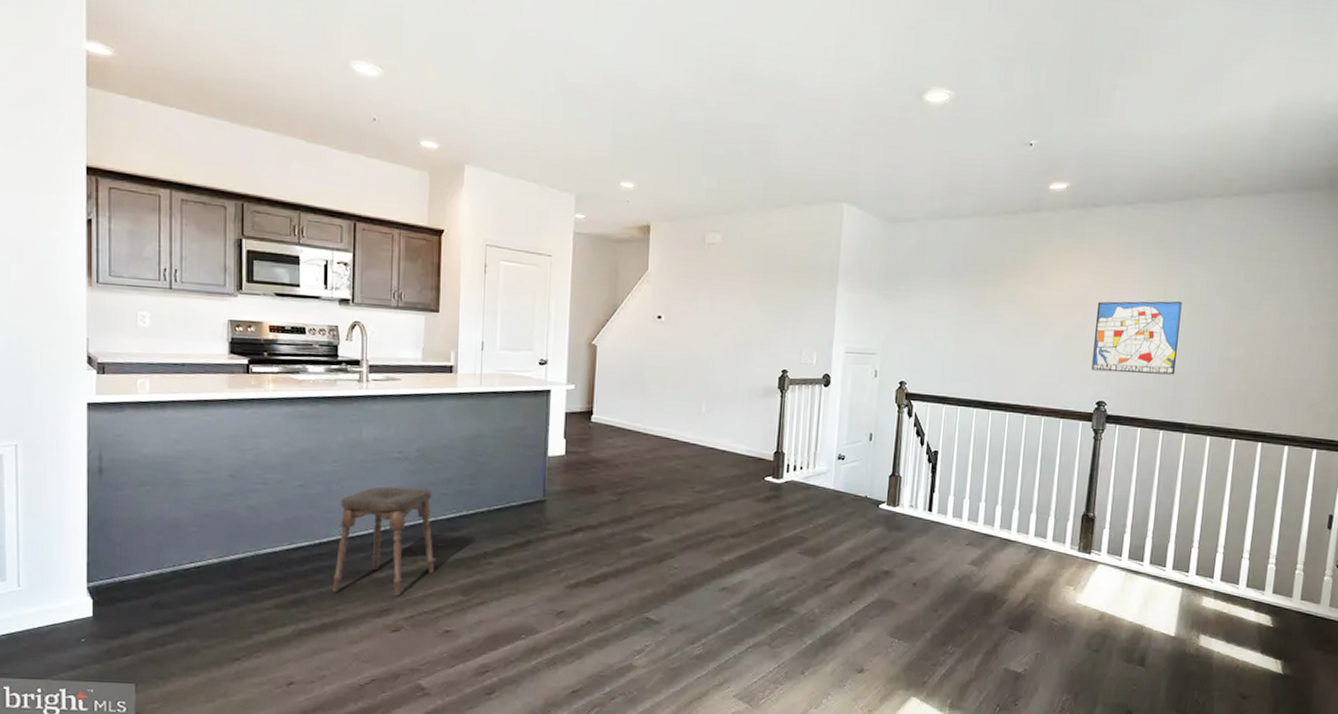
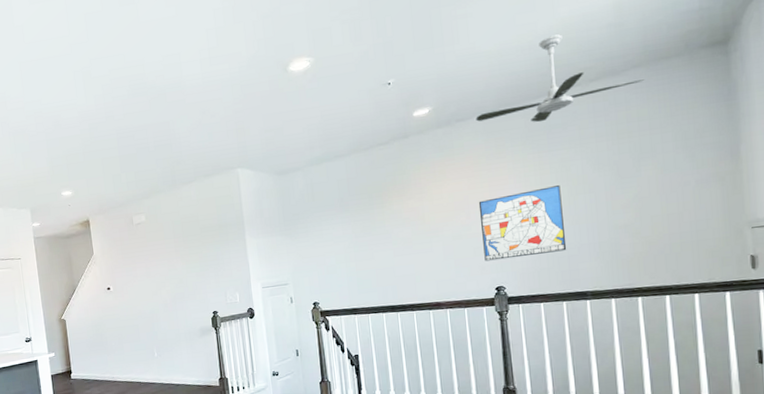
ceiling fan: none [1113,134,1285,228] -> present [475,34,645,123]

